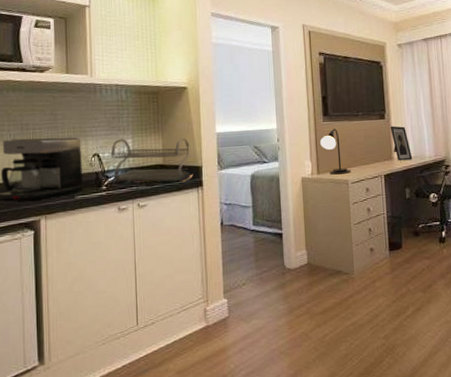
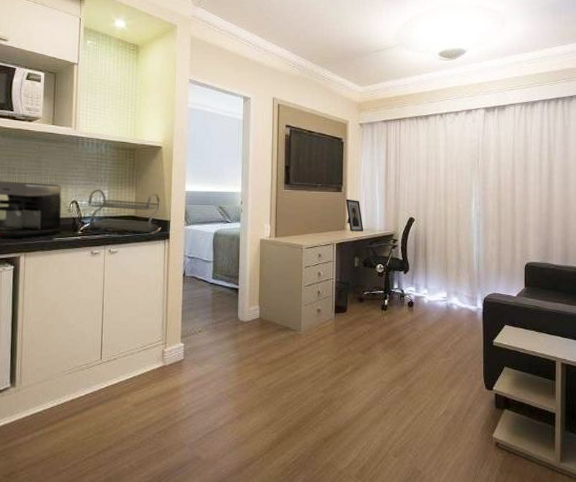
desk lamp: present [320,128,351,175] -> none [280,196,306,239]

